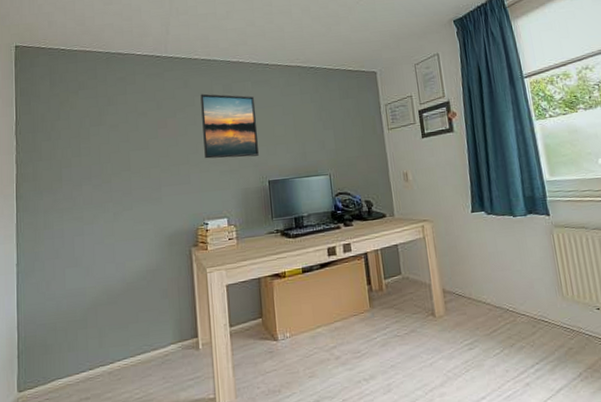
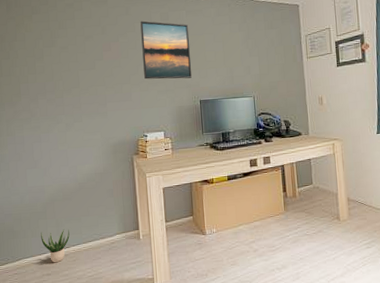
potted plant: none [79,340,114,384] -> present [41,229,70,263]

